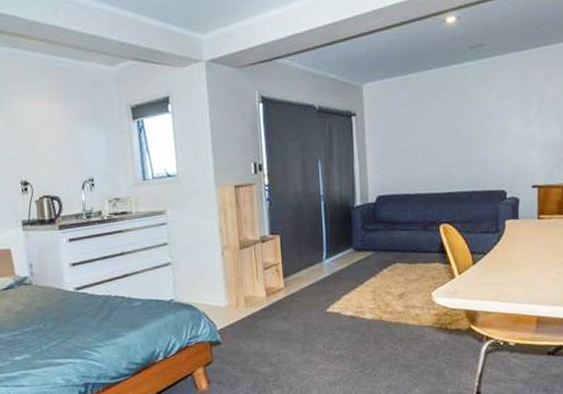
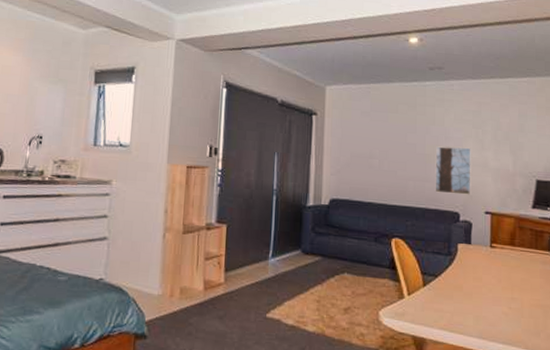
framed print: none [479,124,517,175] -> present [435,146,471,195]

